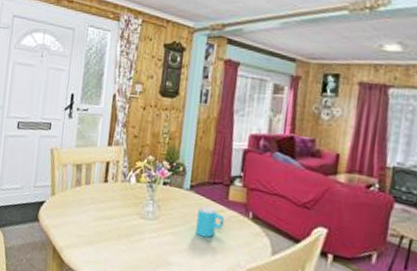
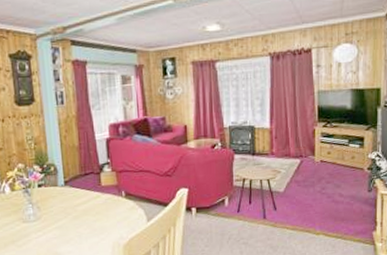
cup: present [195,206,224,238] -> none [76,195,102,224]

